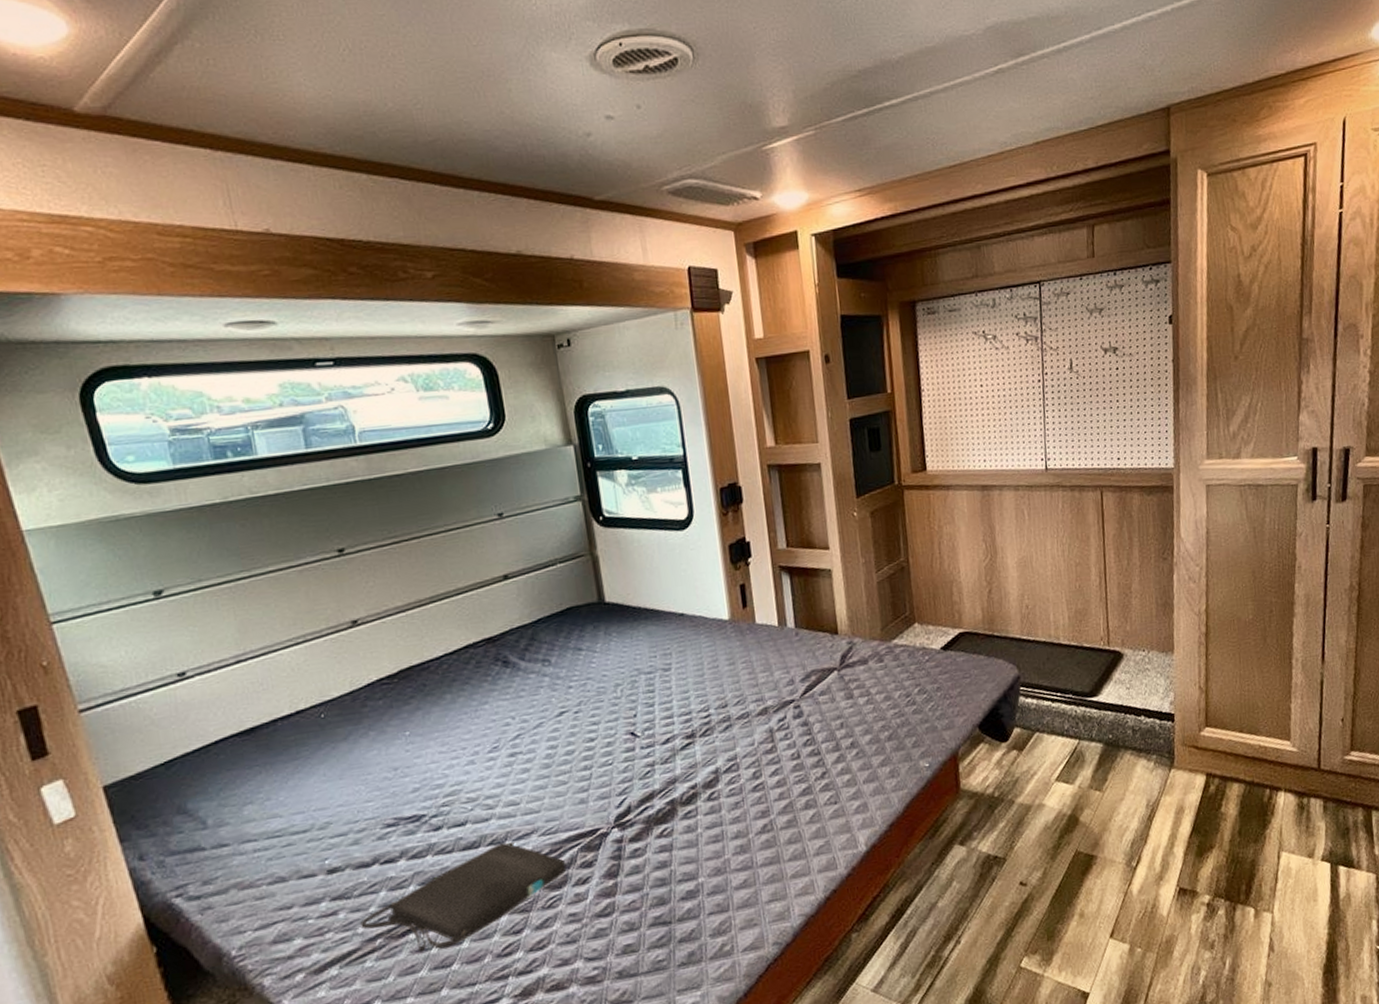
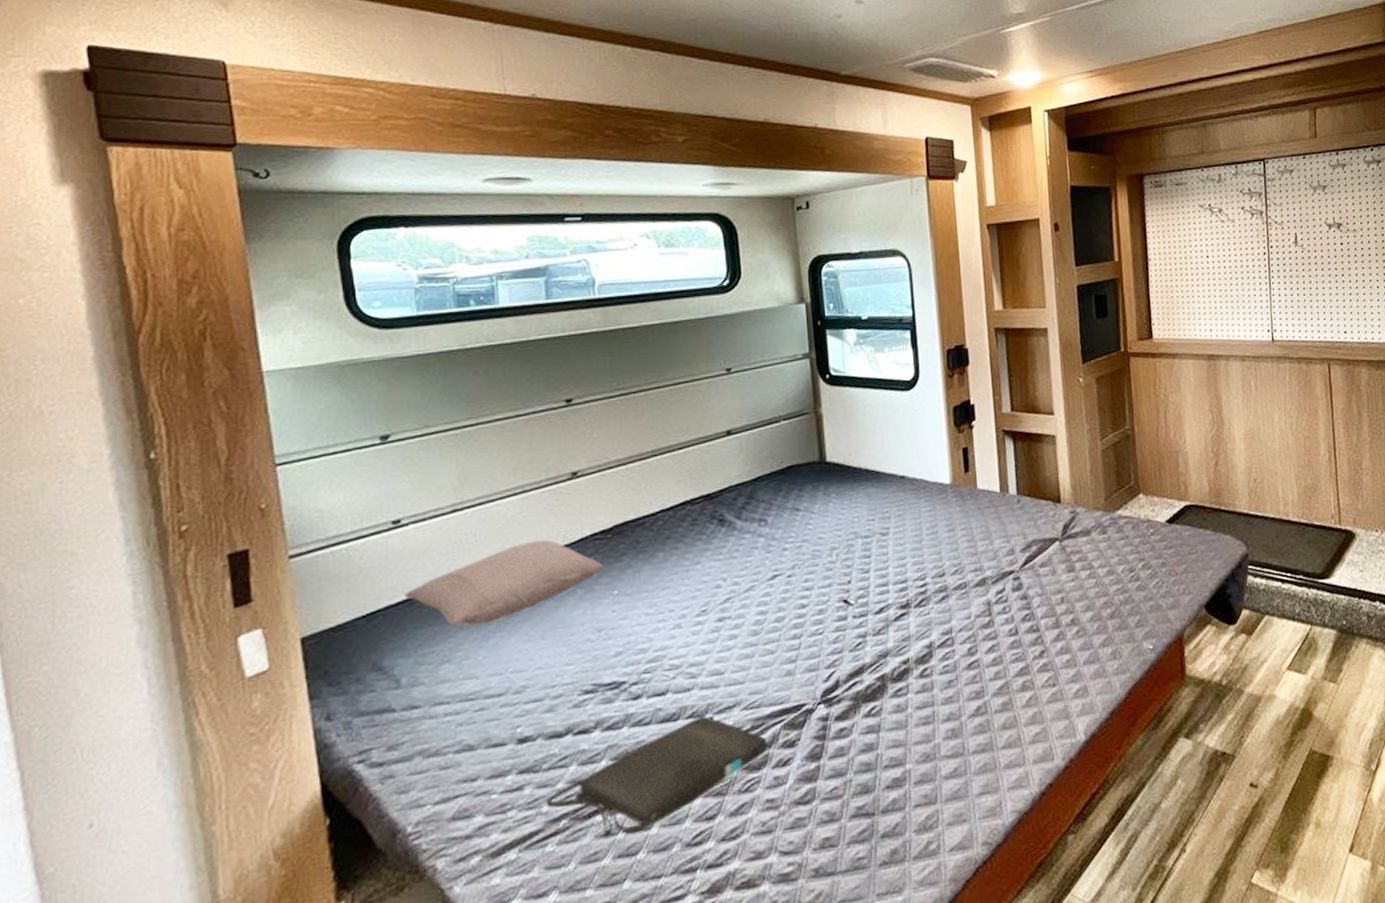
pillow: none [200,686,394,770] -> present [405,539,604,626]

